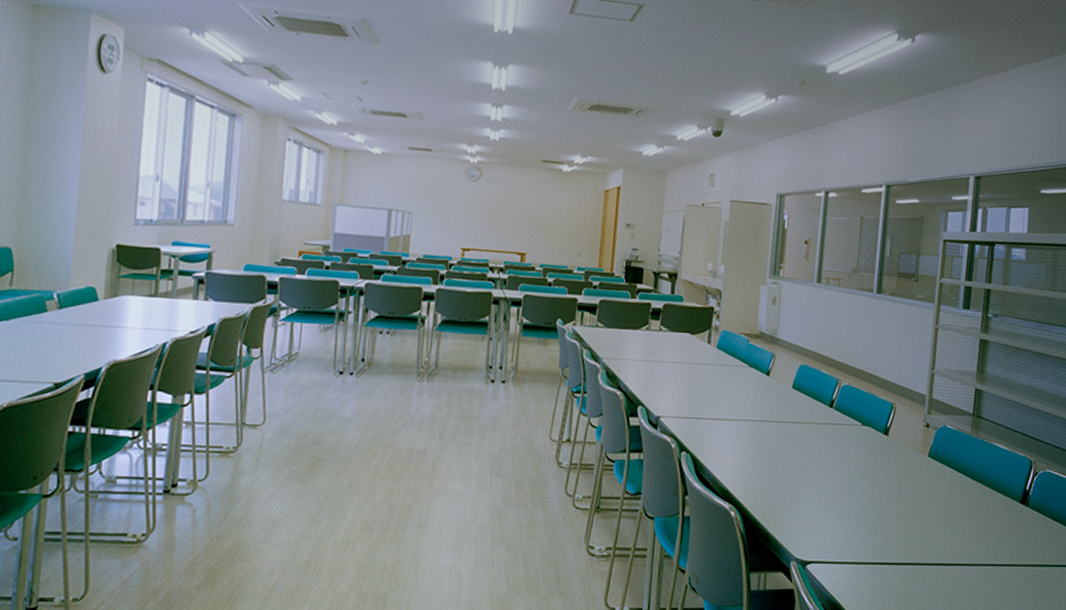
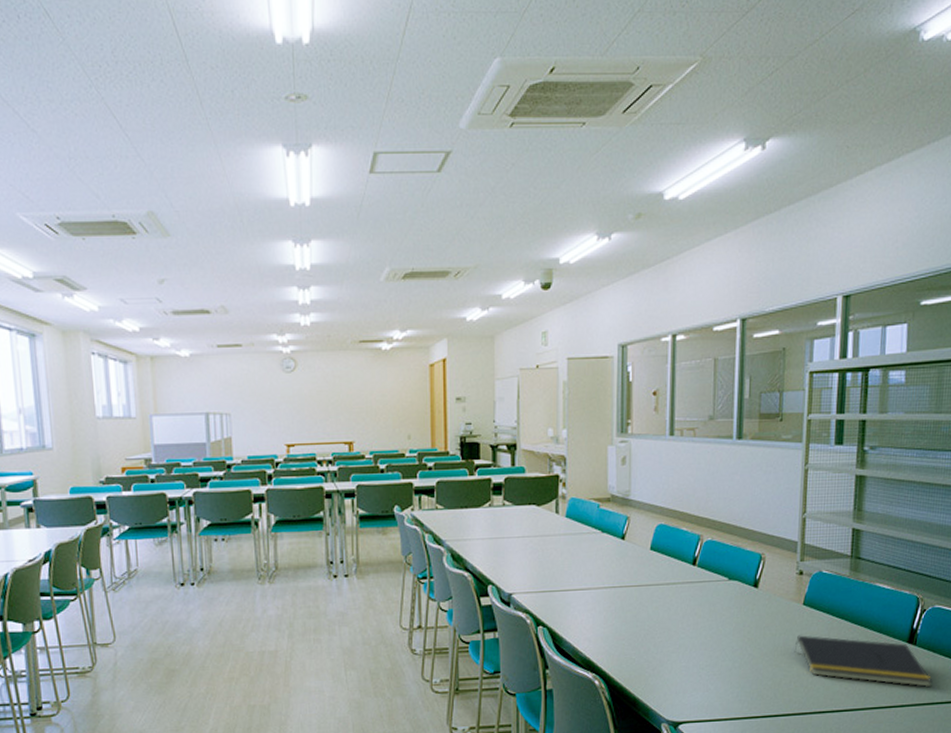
notepad: none [918,486,1042,550] -> present [794,635,933,688]

